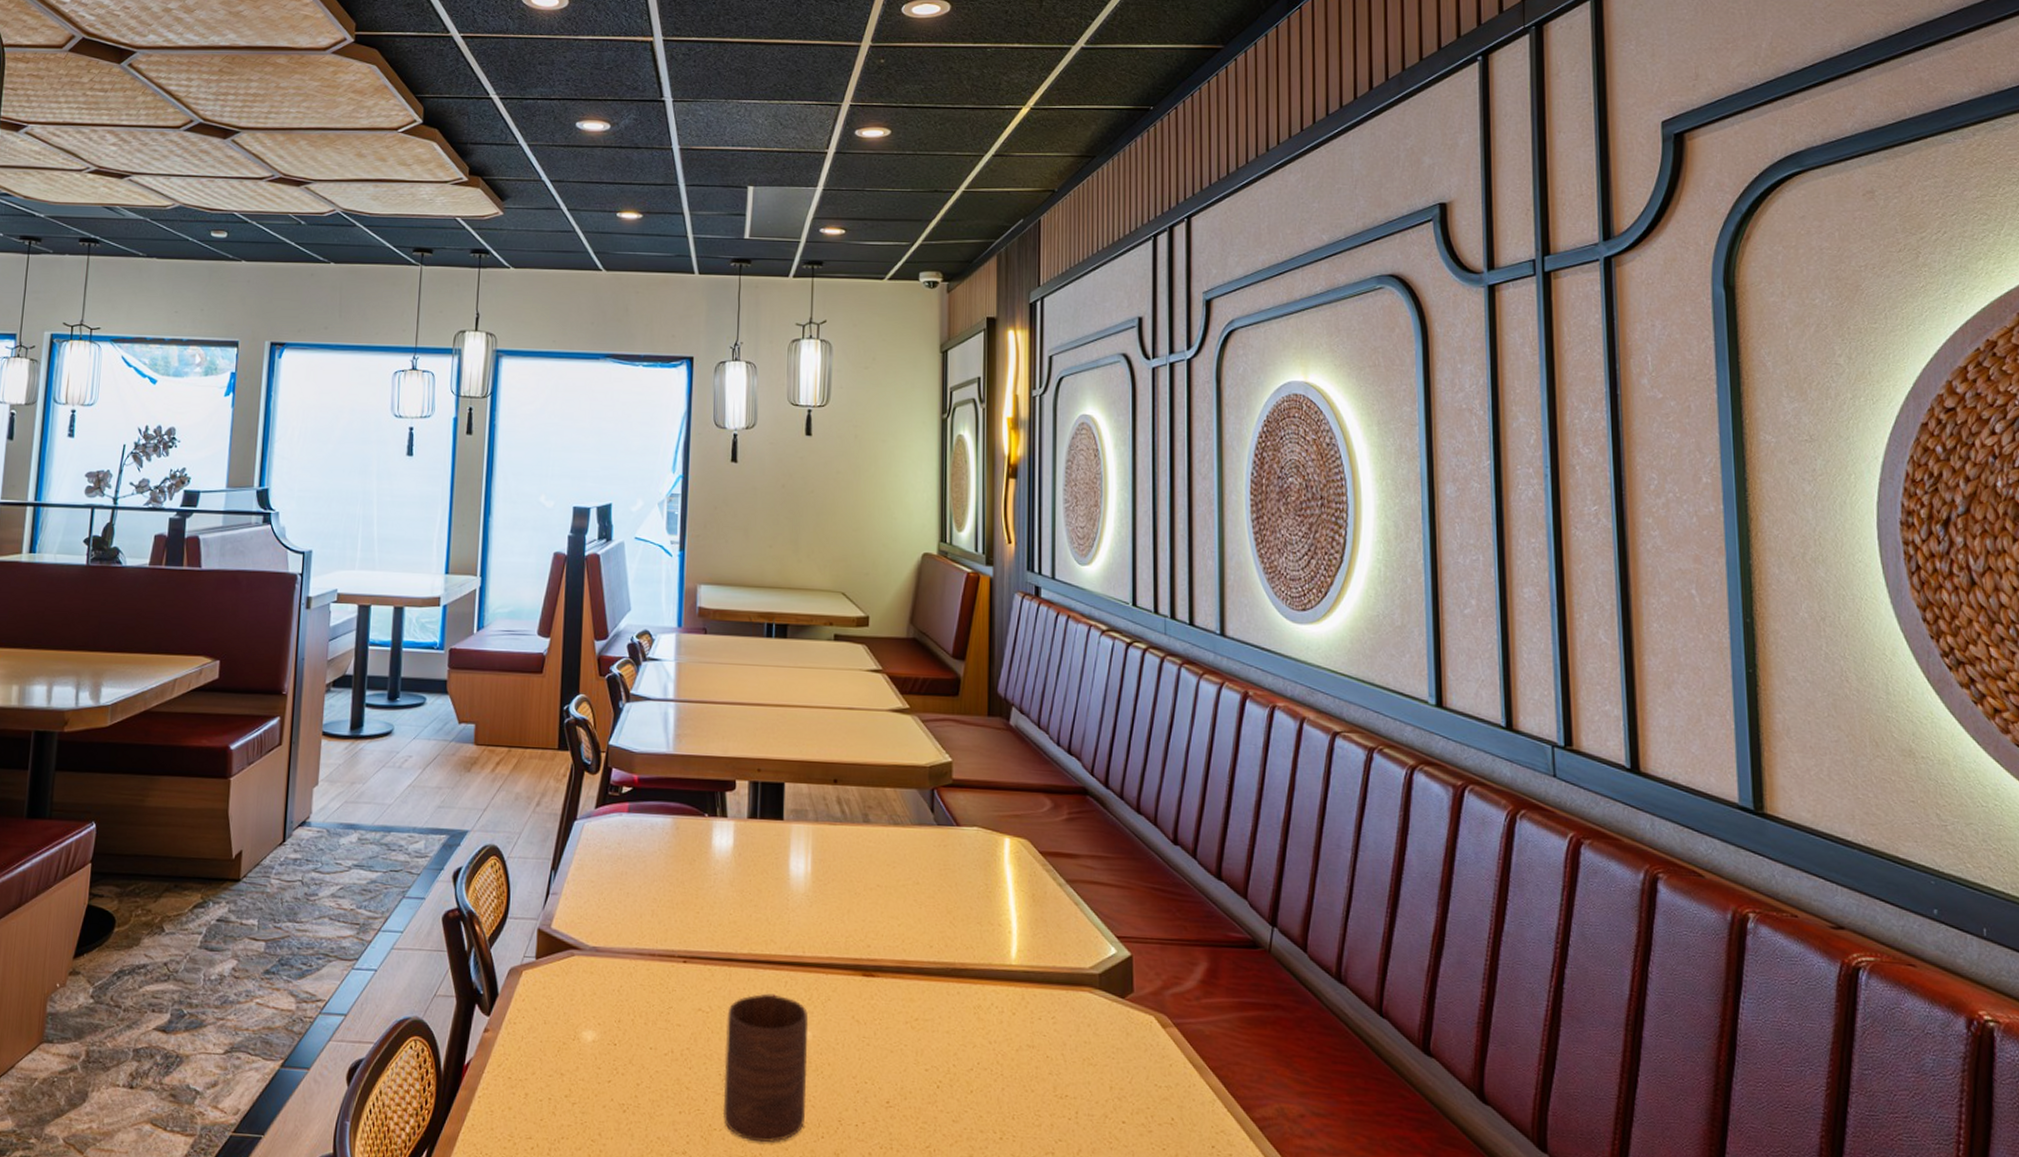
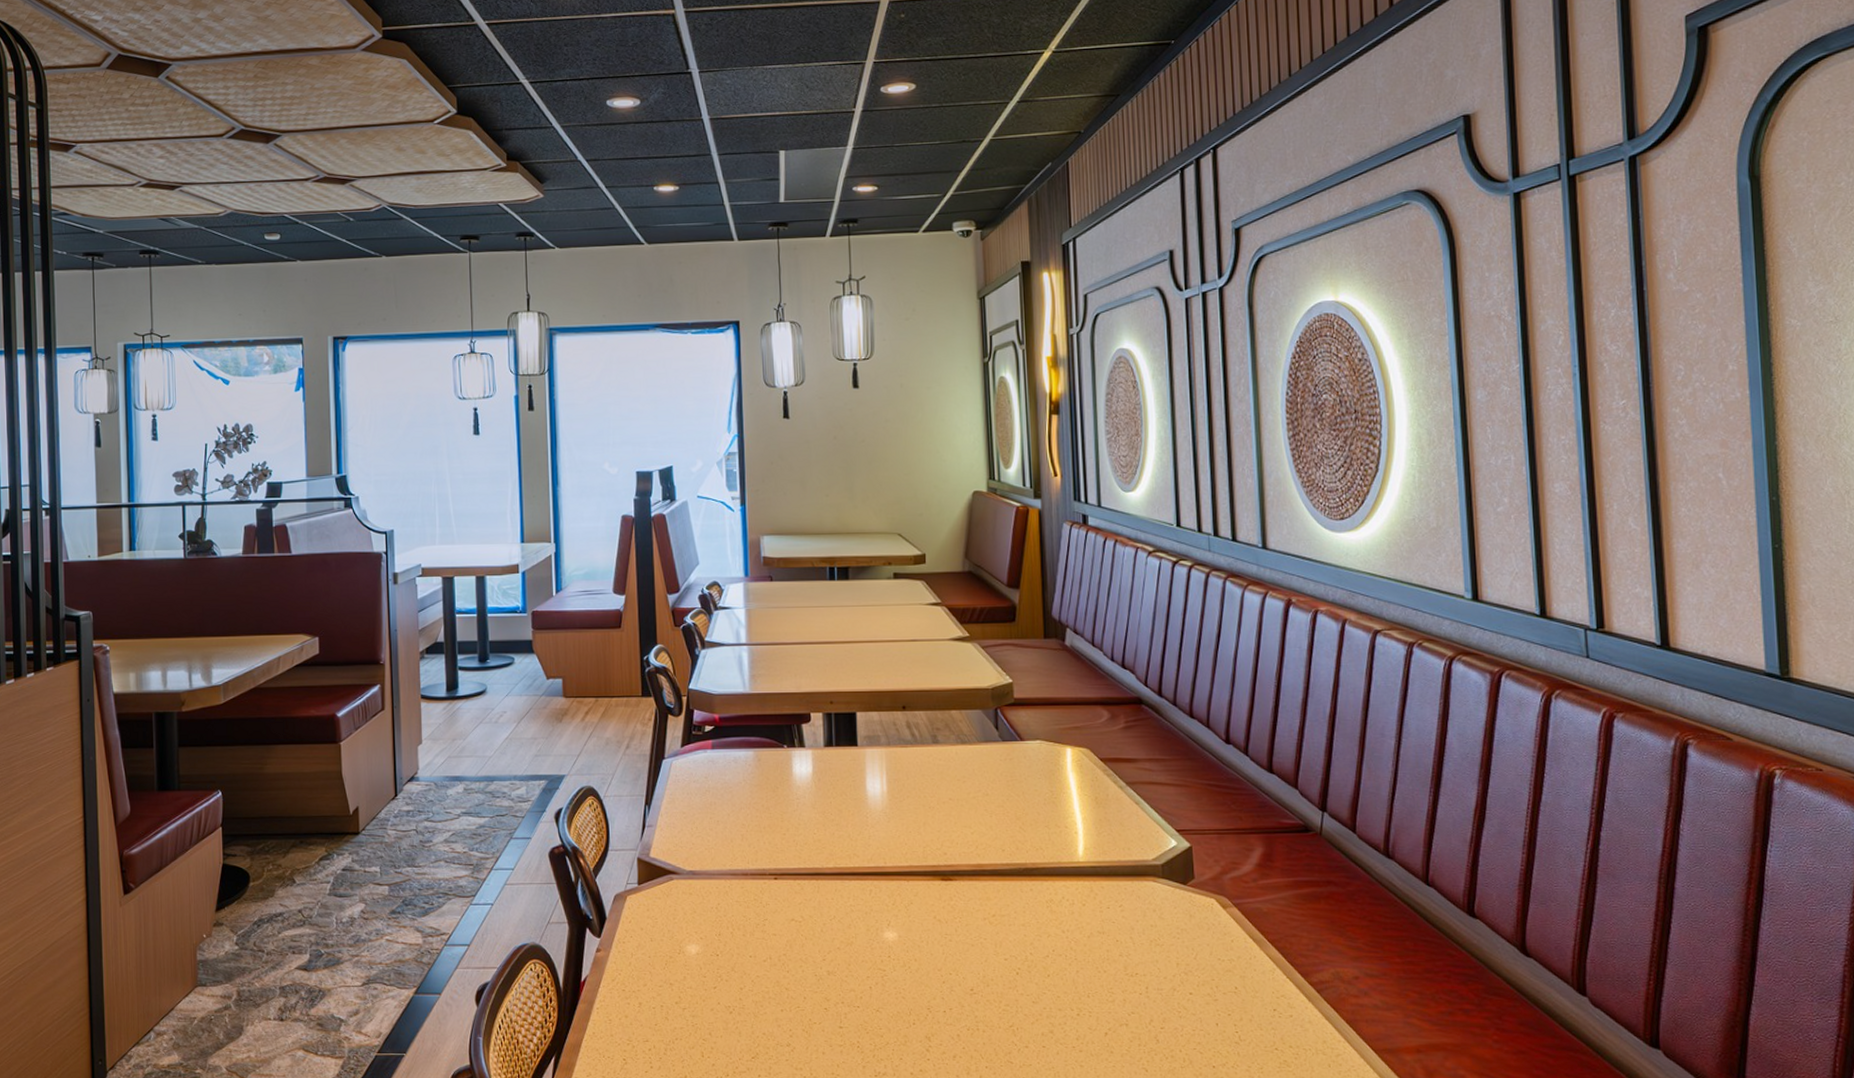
cup: present [722,993,809,1143] -> none [818,901,897,1032]

